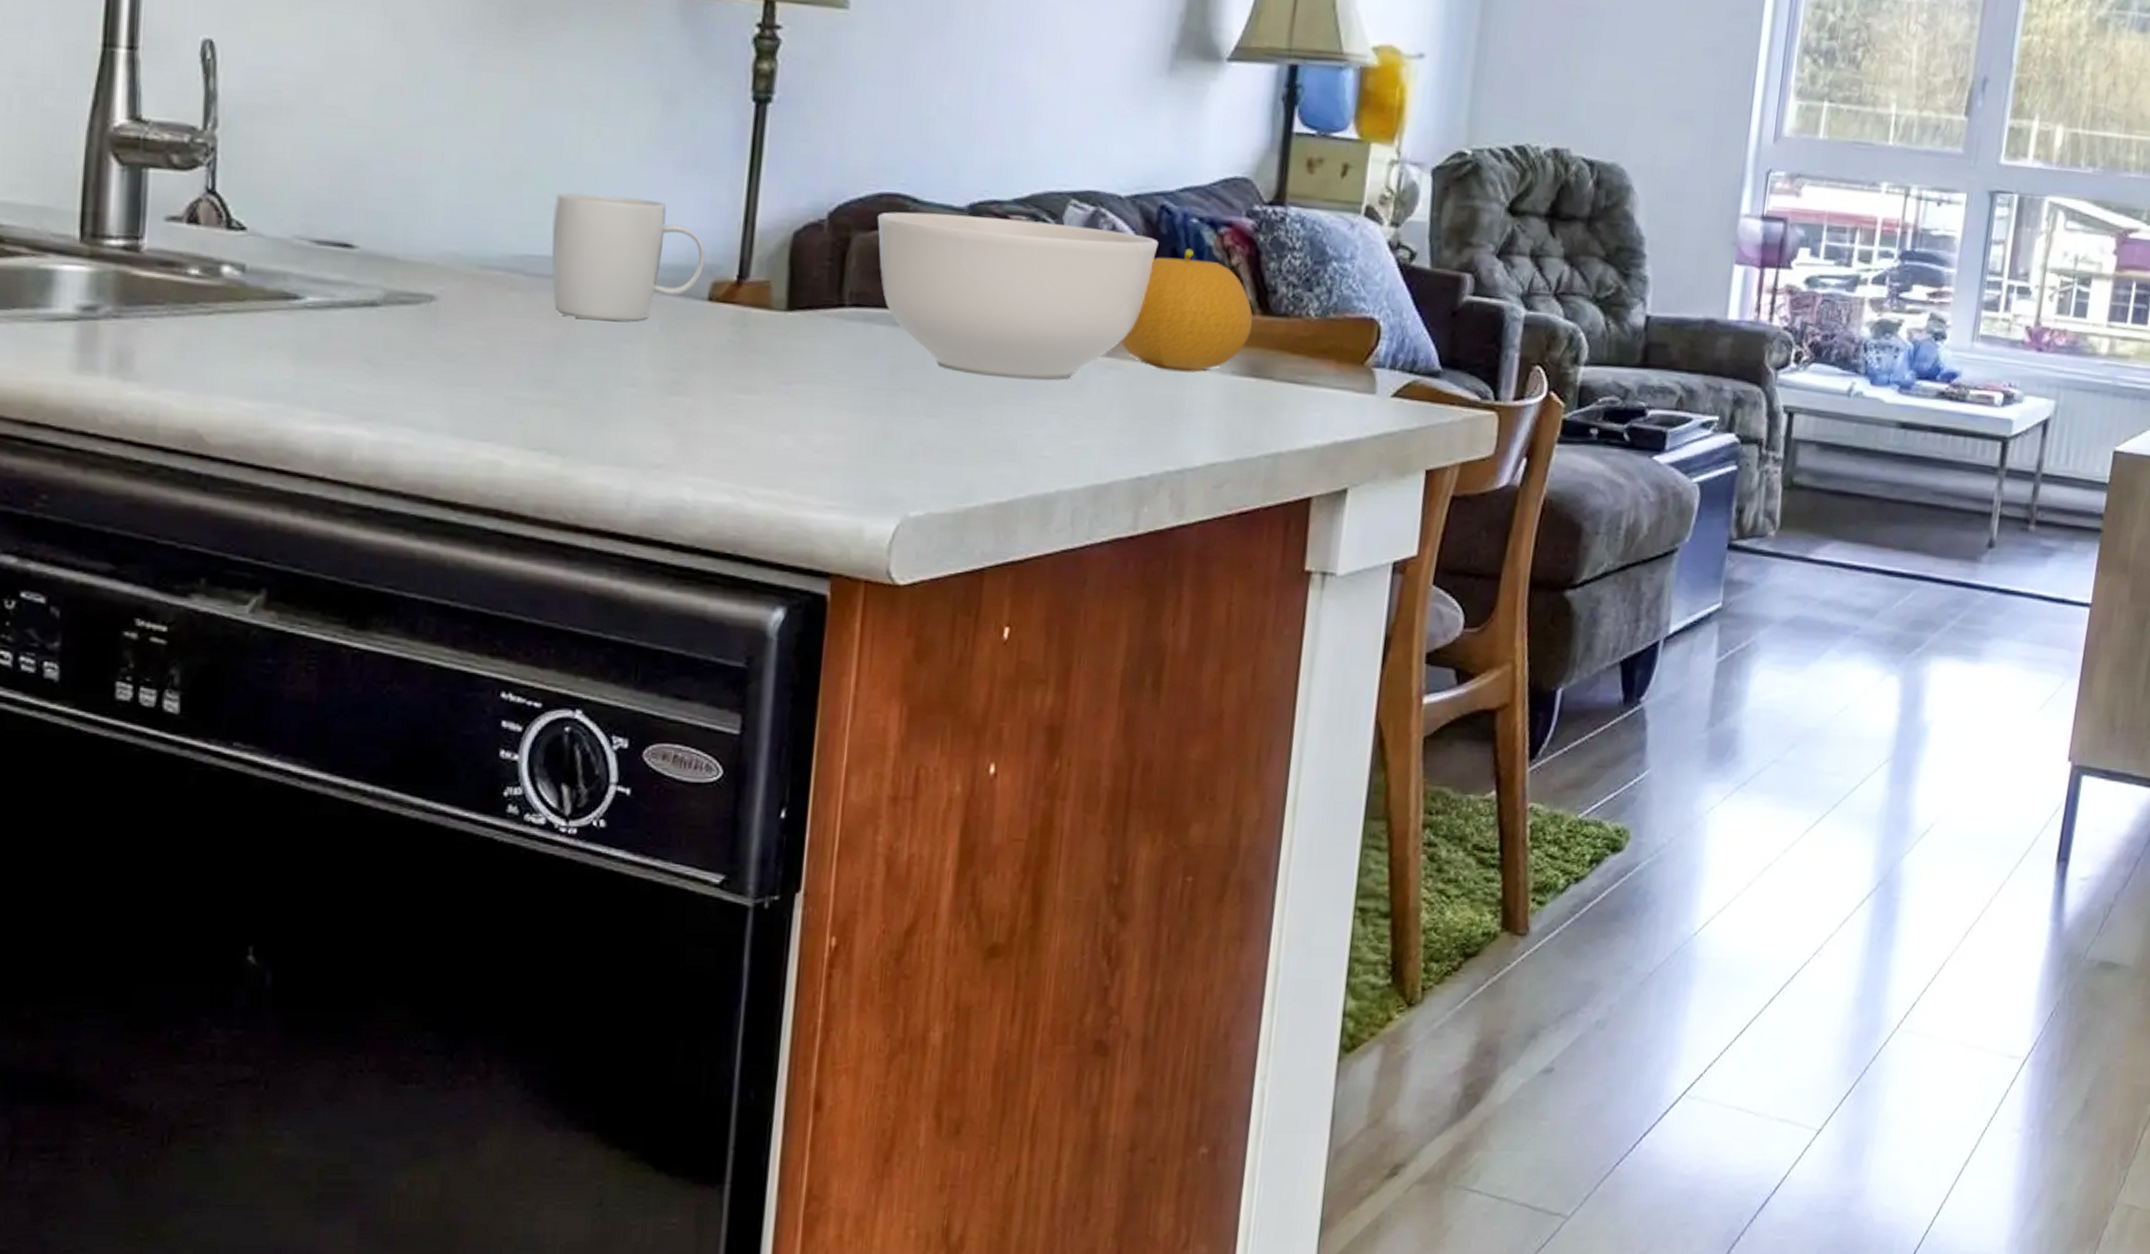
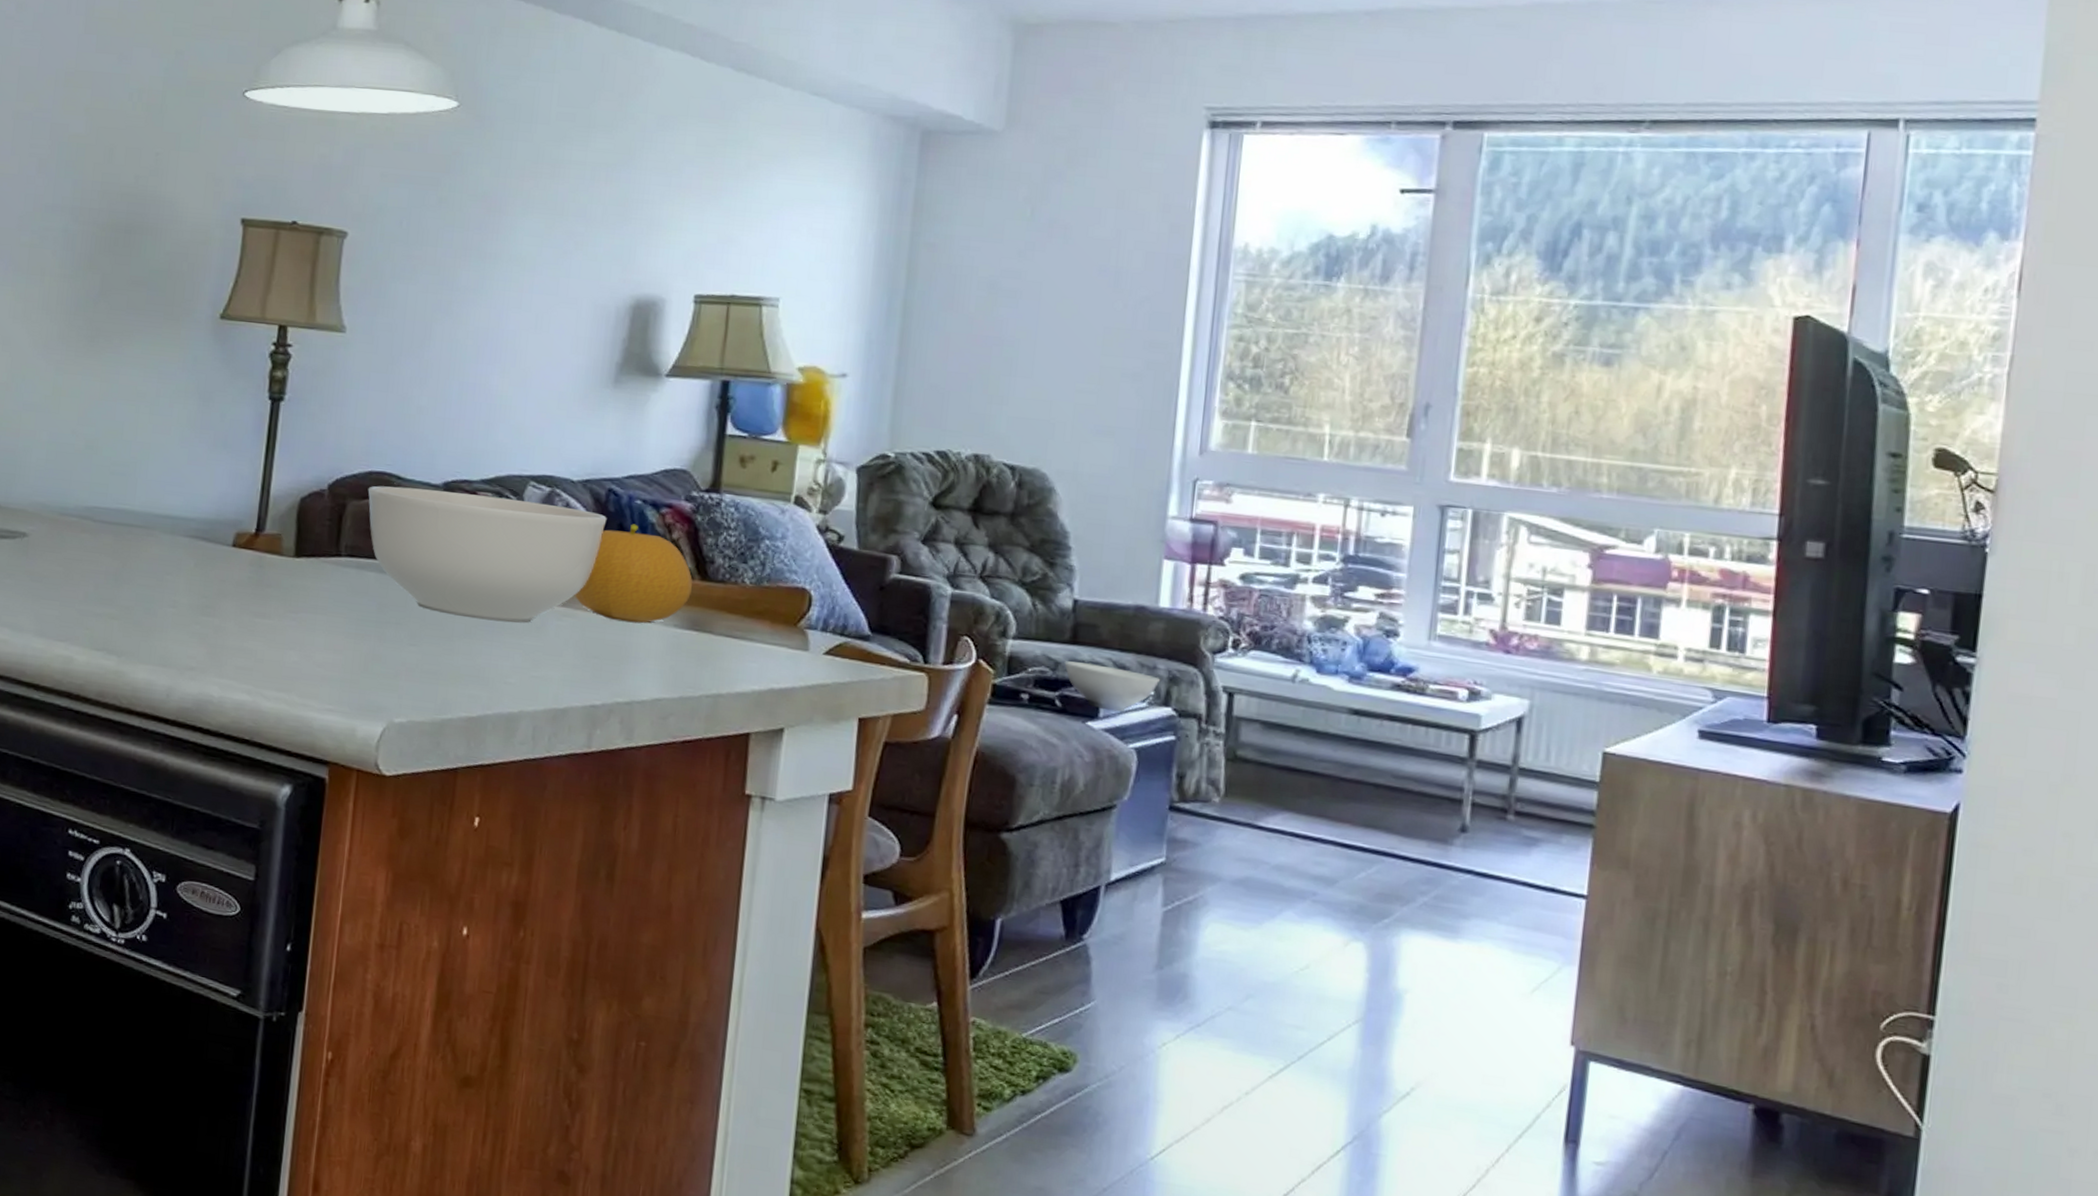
mug: present [551,193,706,323] -> none [113,463,231,560]
bowl: none [1634,388,1726,442] -> present [1064,661,1161,712]

